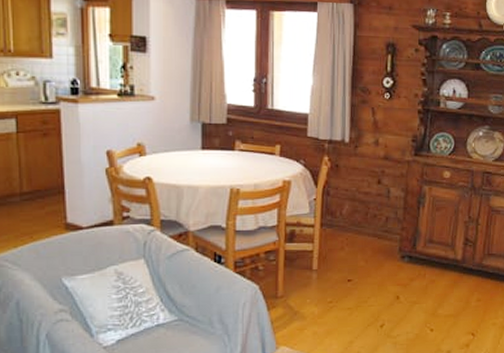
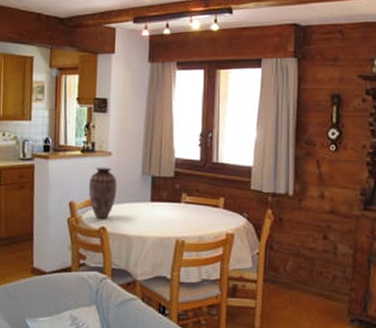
vase: none [129,113,163,169] -> present [88,167,117,219]

